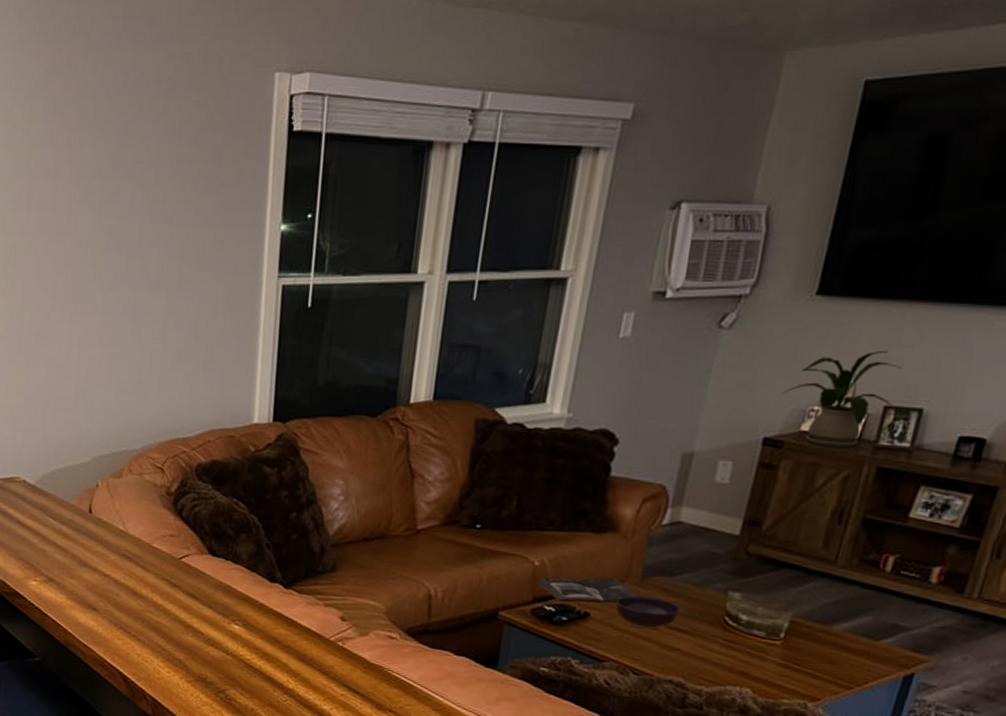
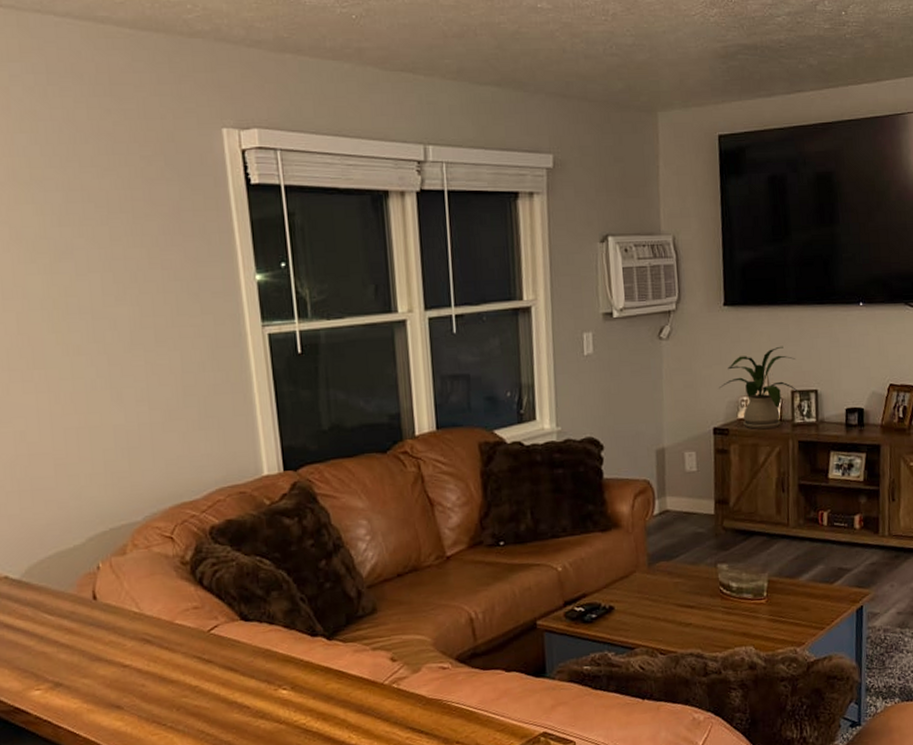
magazine: present [537,577,639,603] -> none [563,570,650,601]
bowl: present [615,595,680,630] -> none [632,580,684,612]

